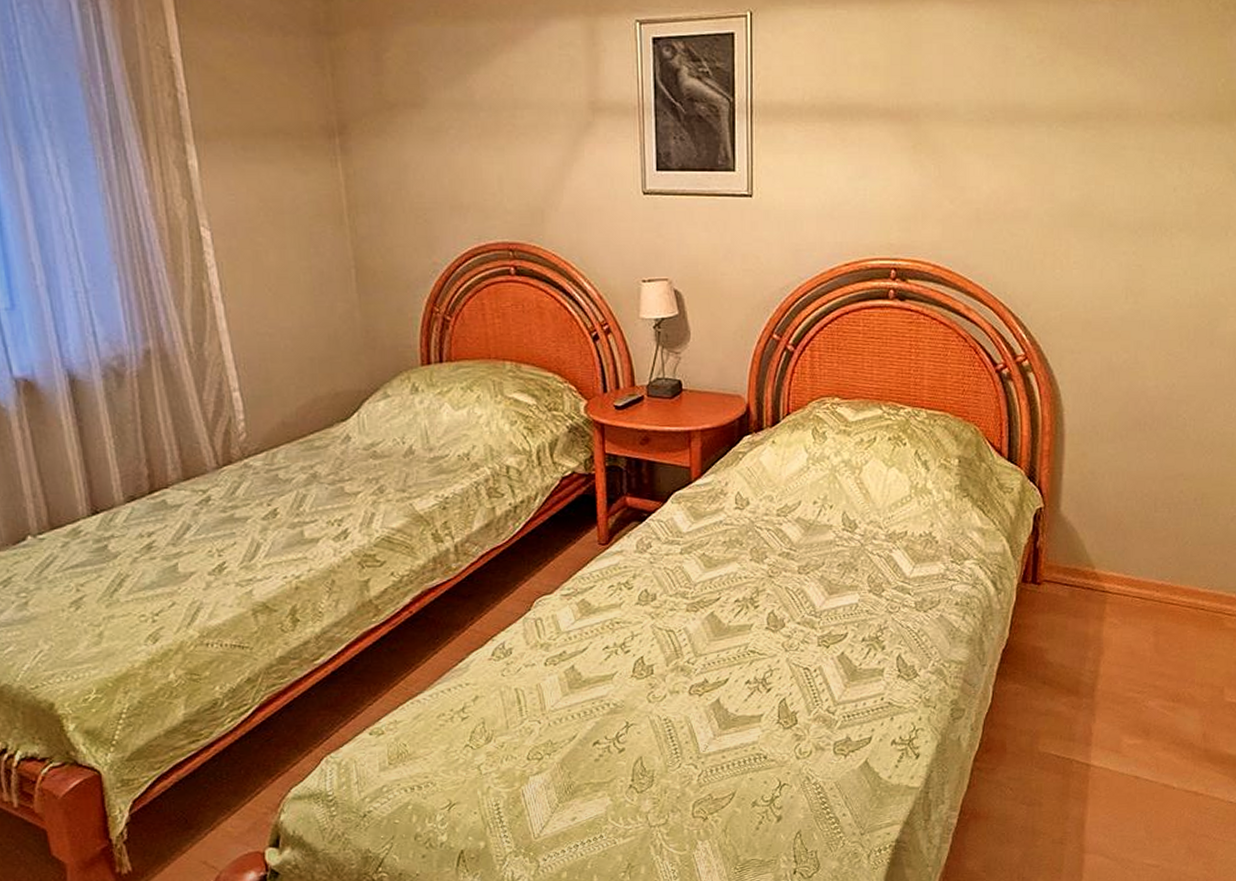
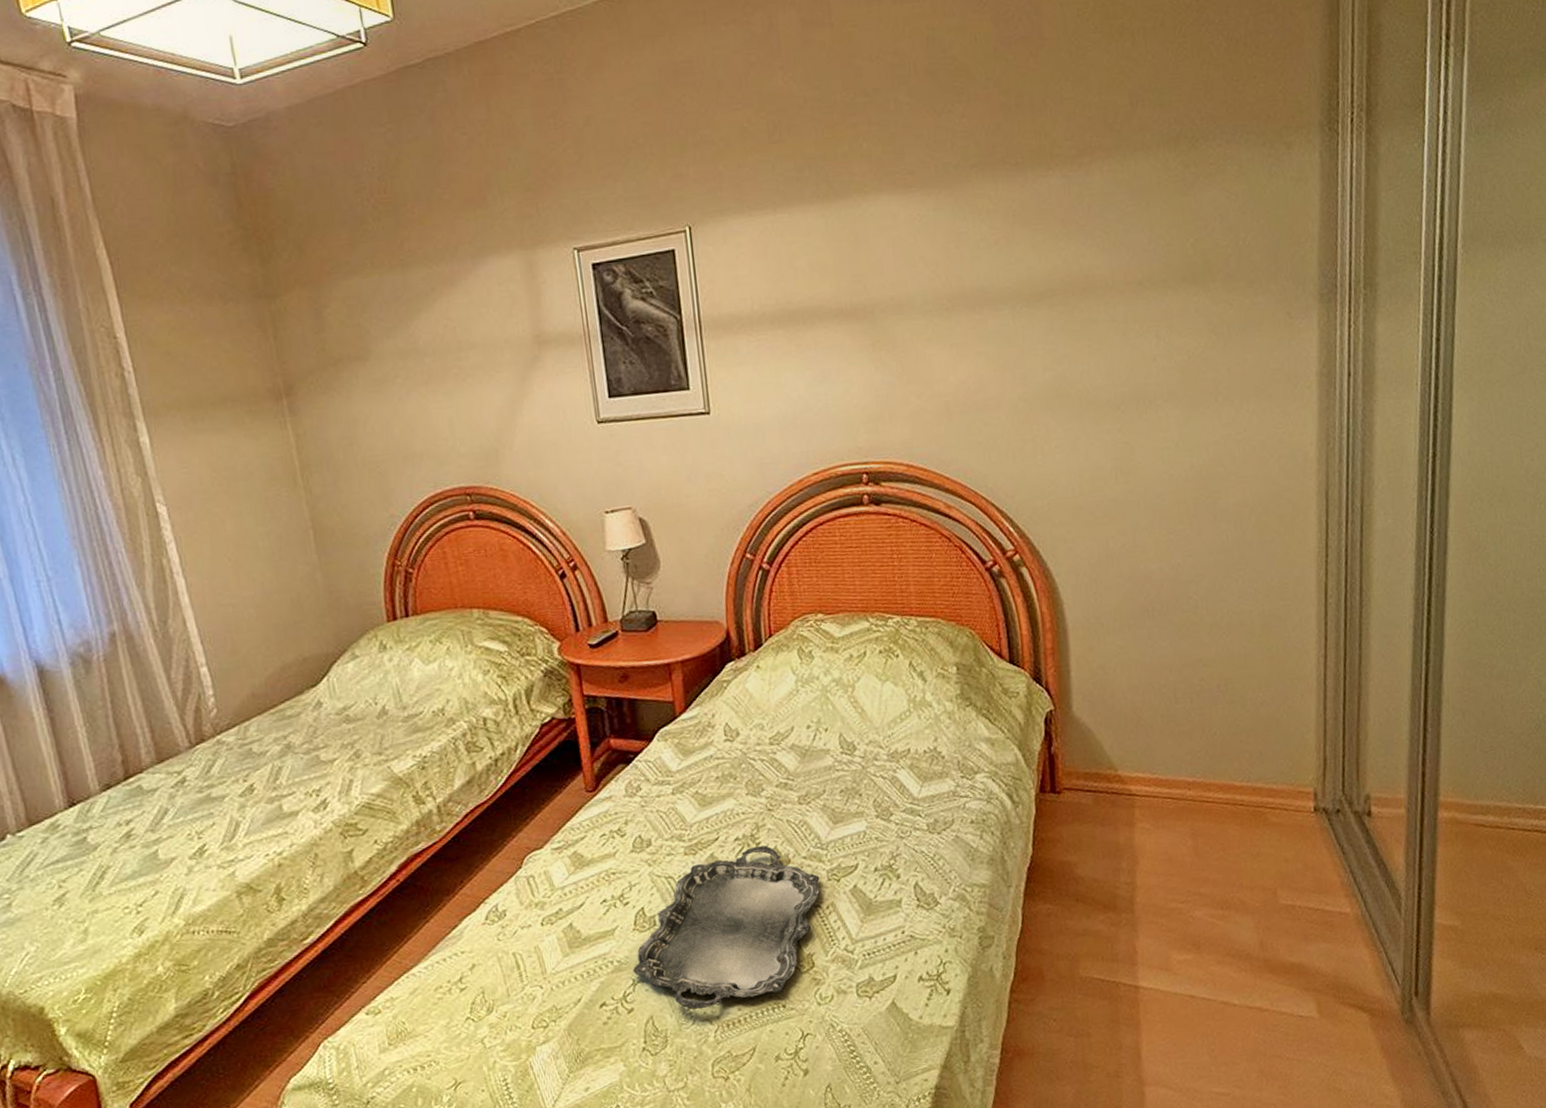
serving tray: none [627,608,811,754] -> present [632,845,820,1010]

